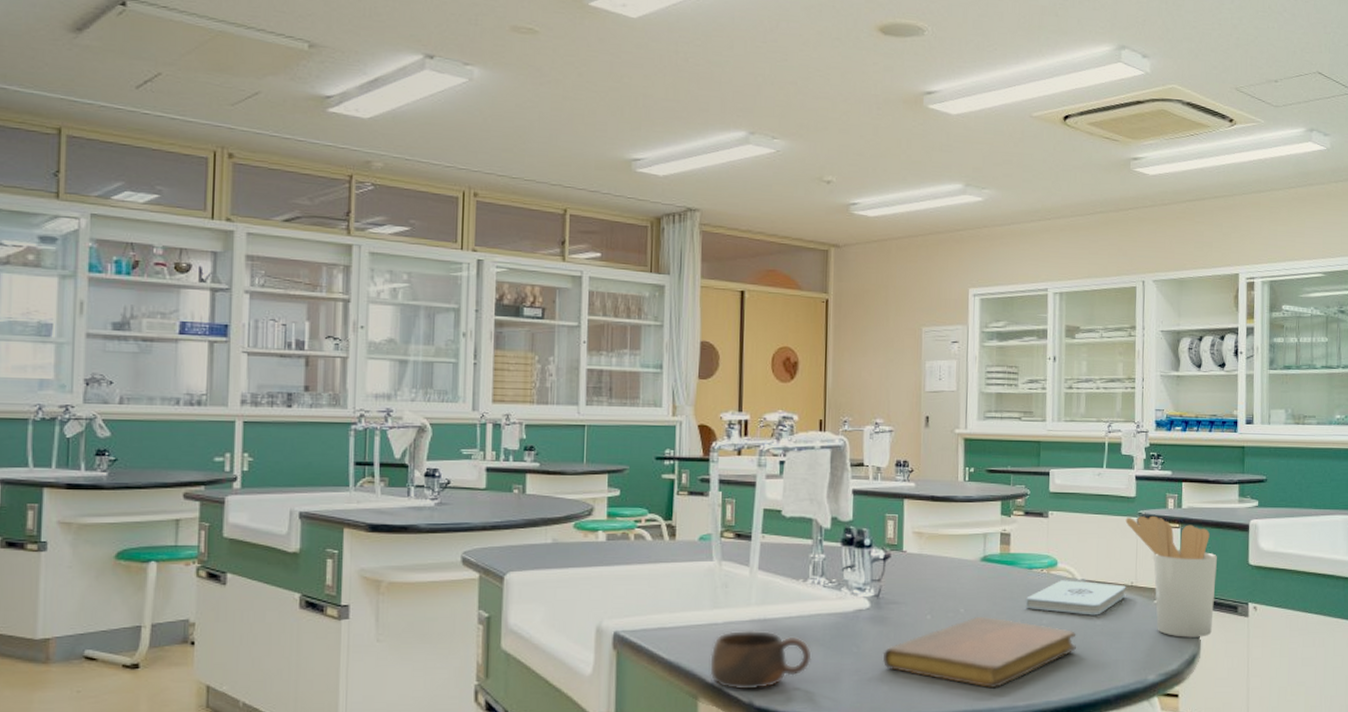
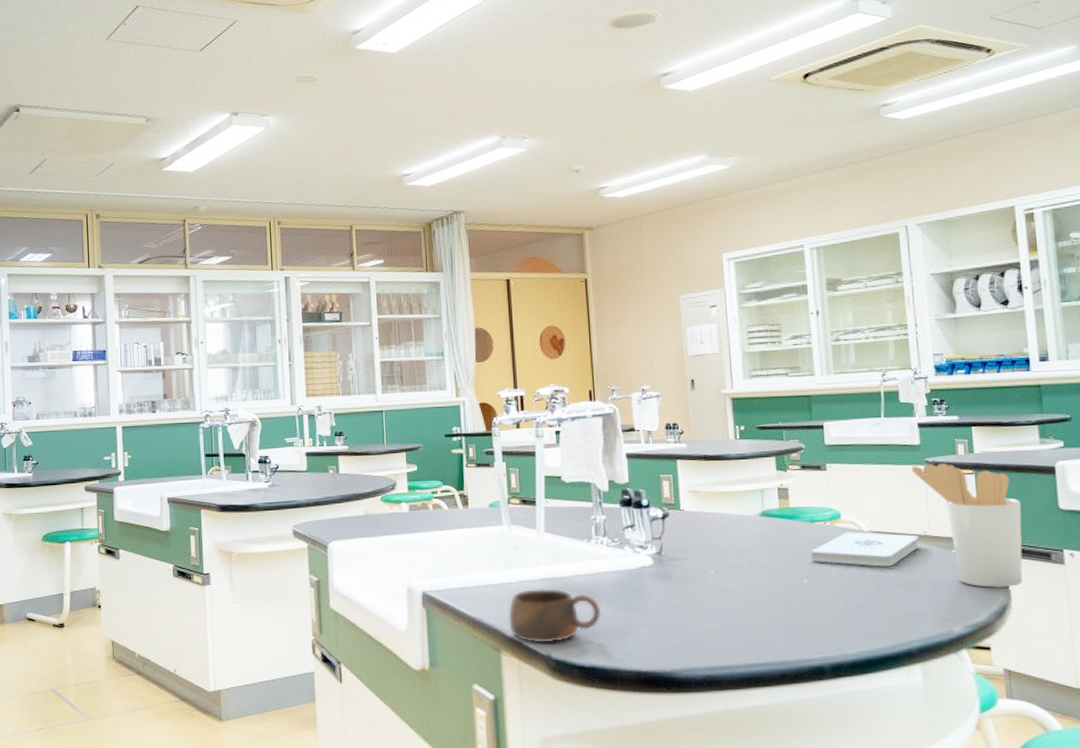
notebook: present [882,617,1076,688] -> none [670,571,870,641]

